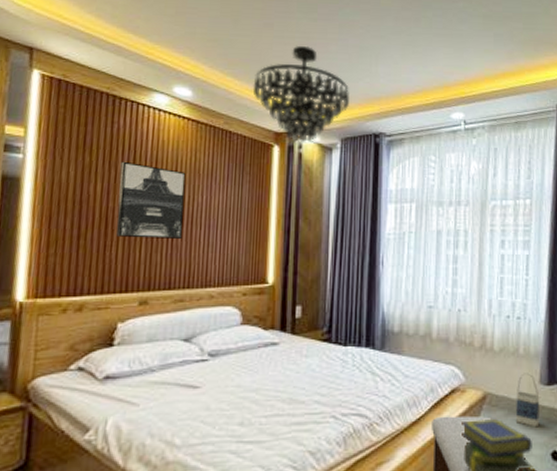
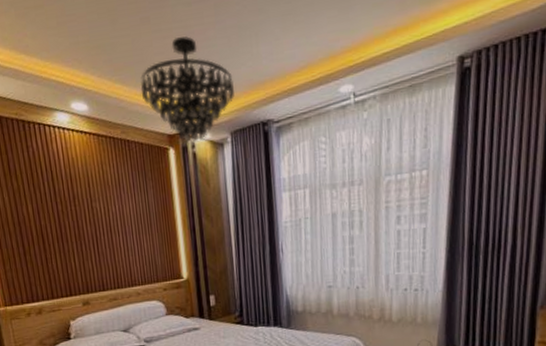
wall art: present [116,161,186,240] -> none [42,182,106,250]

